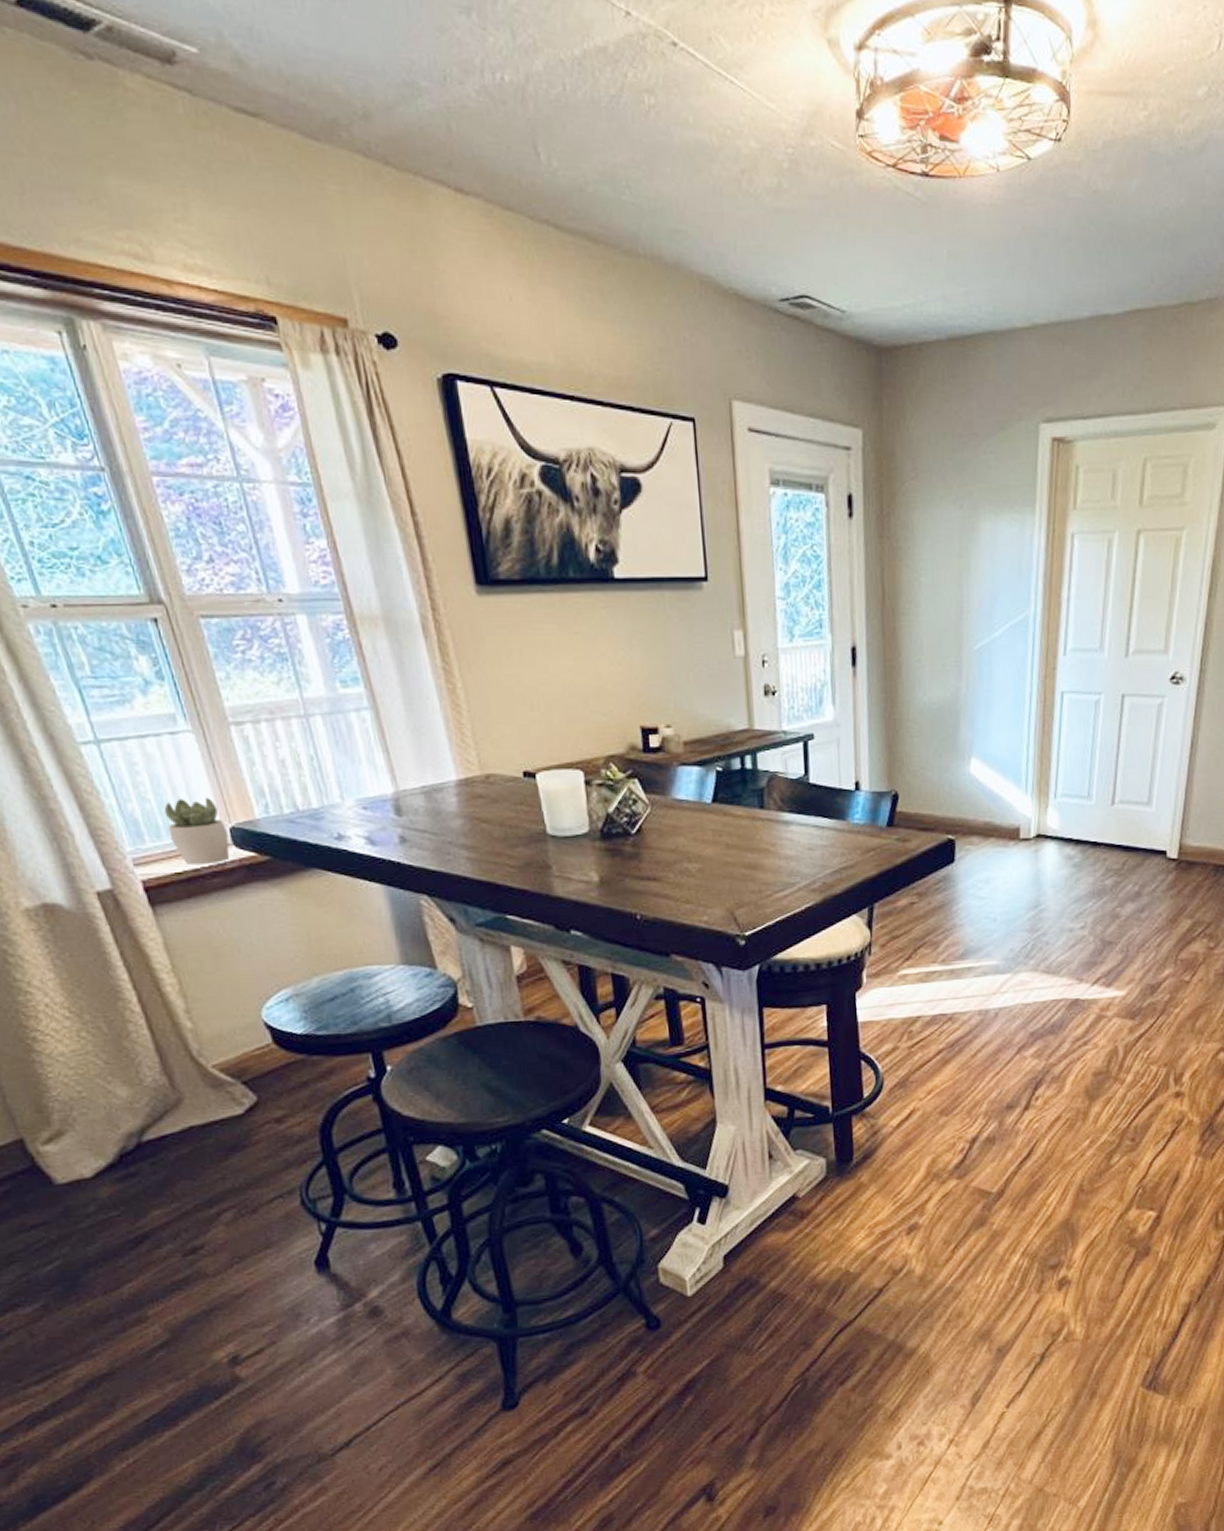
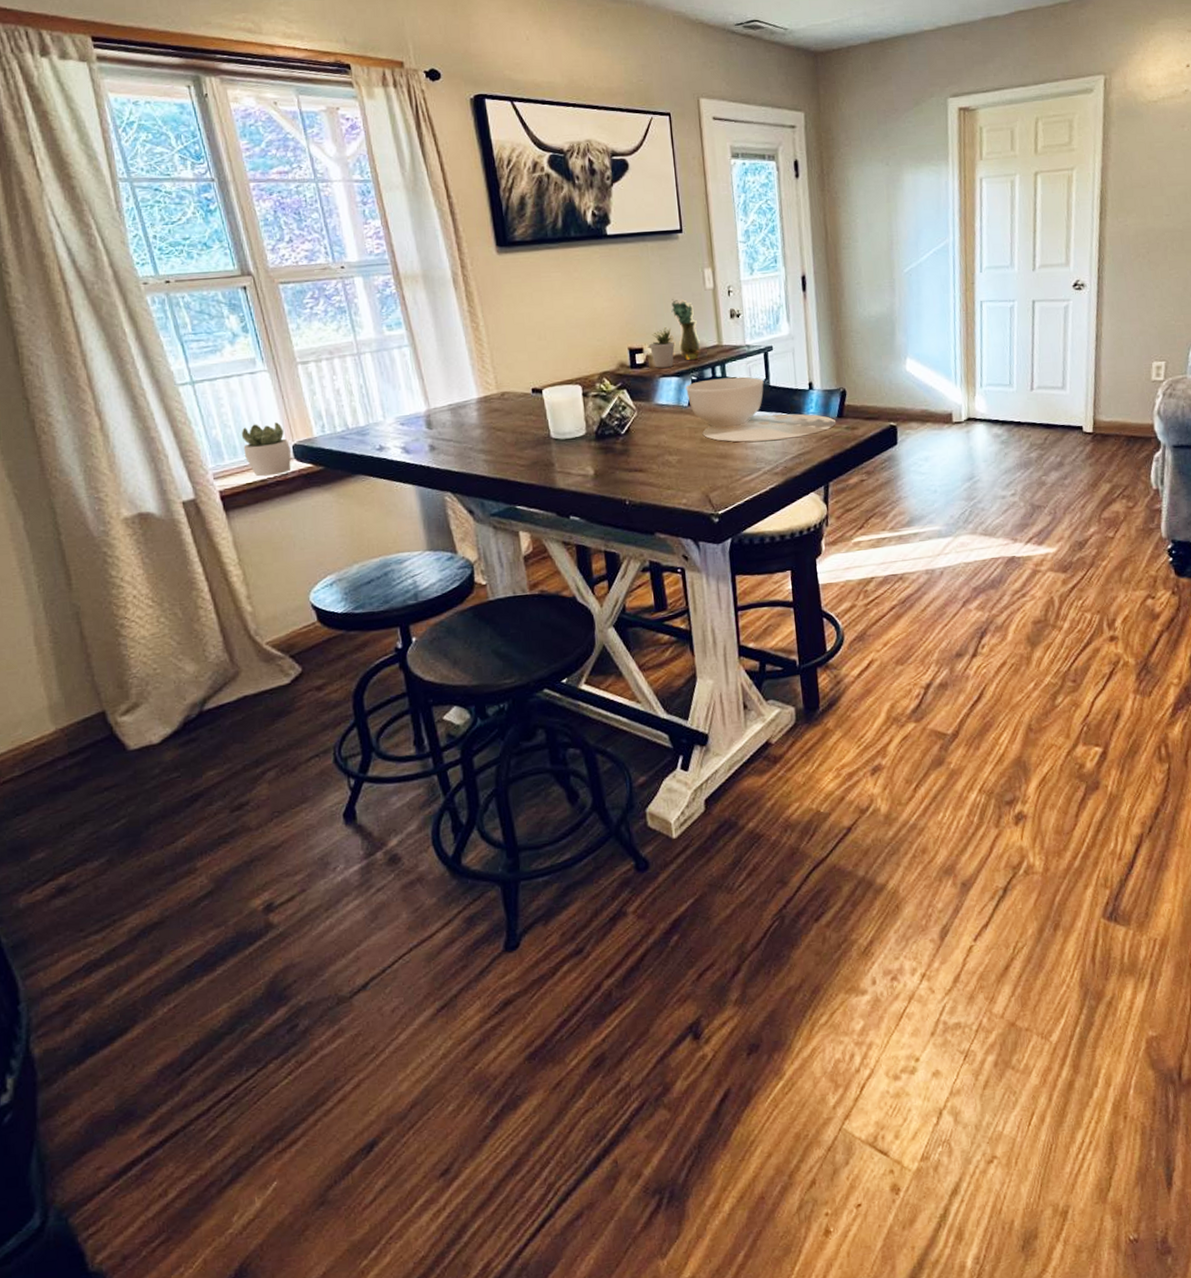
potted plant: none [666,703,697,754] -> present [650,327,675,368]
vase: none [693,667,728,746] -> present [671,299,701,360]
bowl: none [709,770,802,832] -> present [685,377,764,428]
placemat: none [728,819,886,852] -> present [702,414,837,443]

